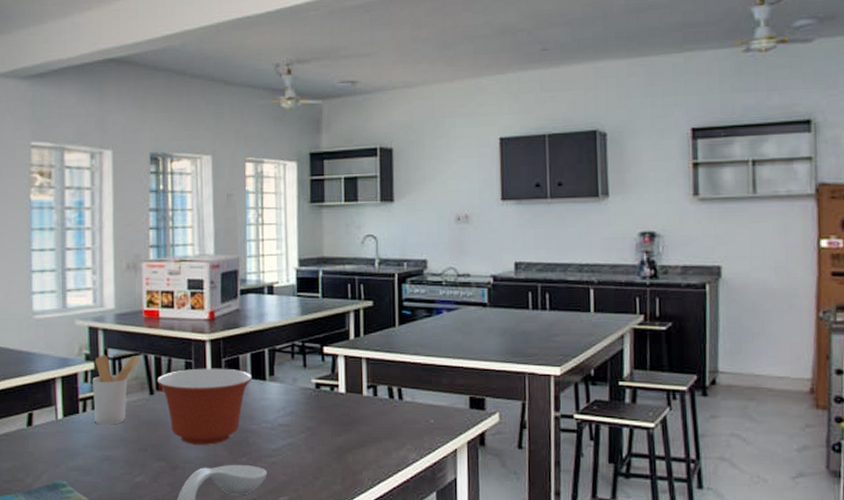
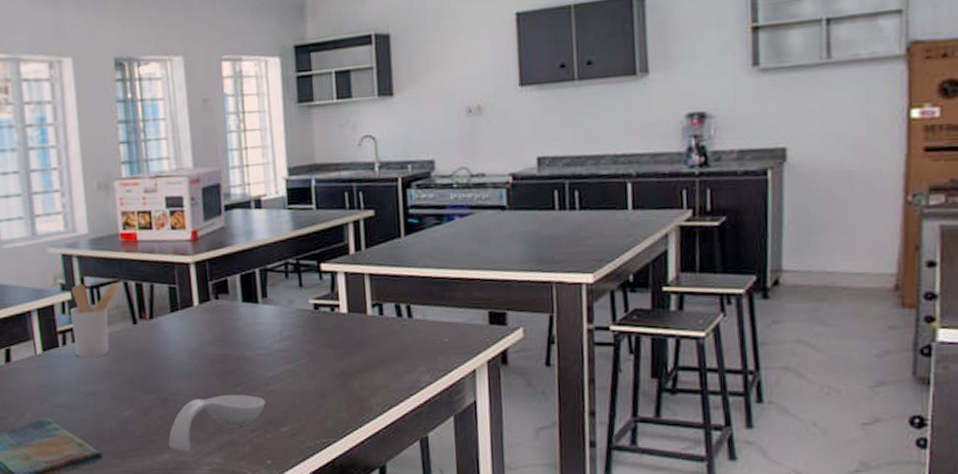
mixing bowl: present [156,368,253,445] -> none [139,292,244,375]

